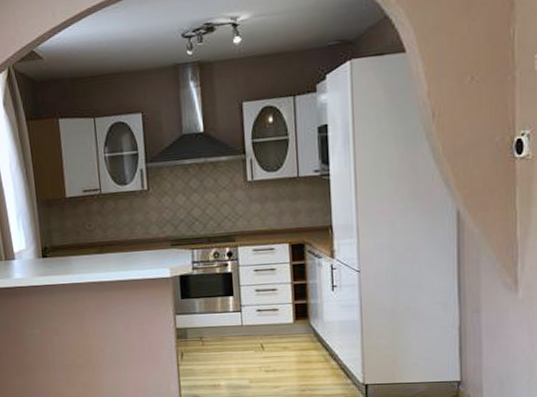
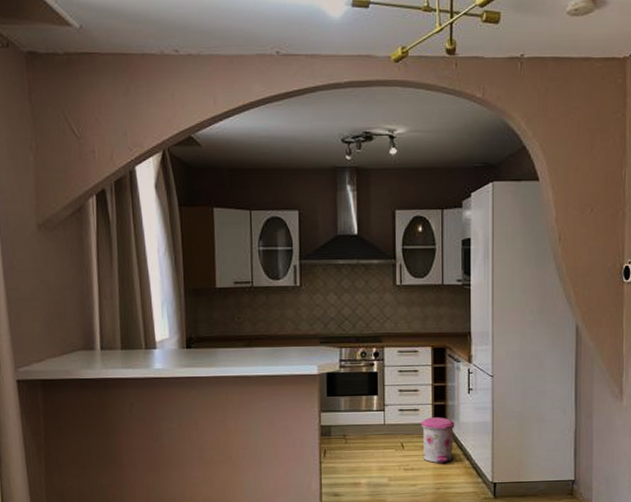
trash can: none [281,316,319,365] -> present [421,417,455,464]

